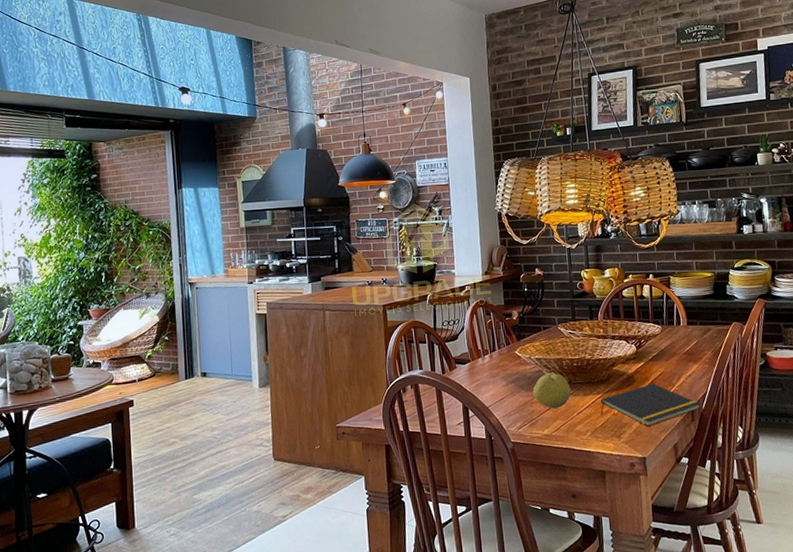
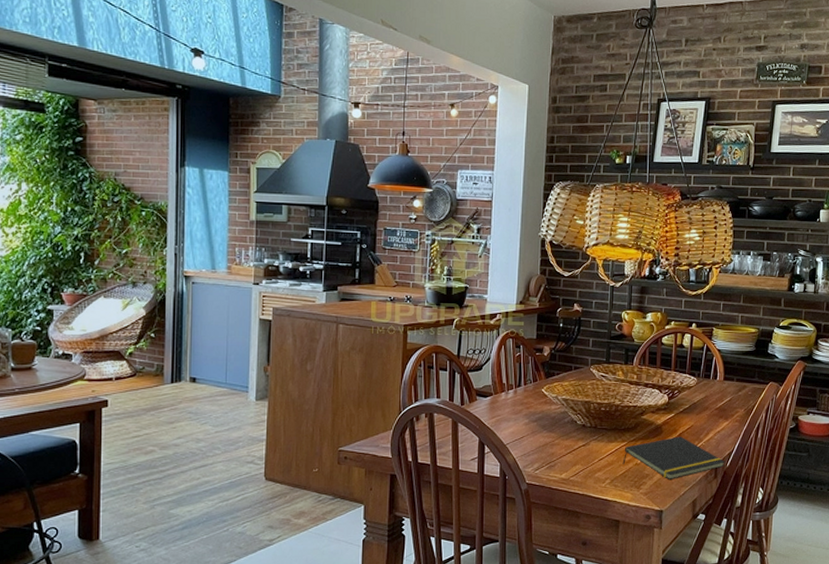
fruit: present [533,372,571,409] -> none [555,415,595,453]

